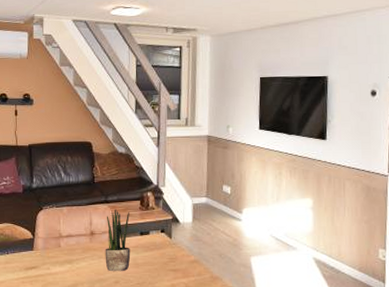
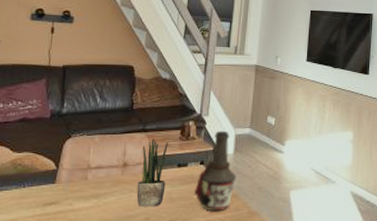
bottle: none [157,200,197,276] -> present [193,130,237,212]

